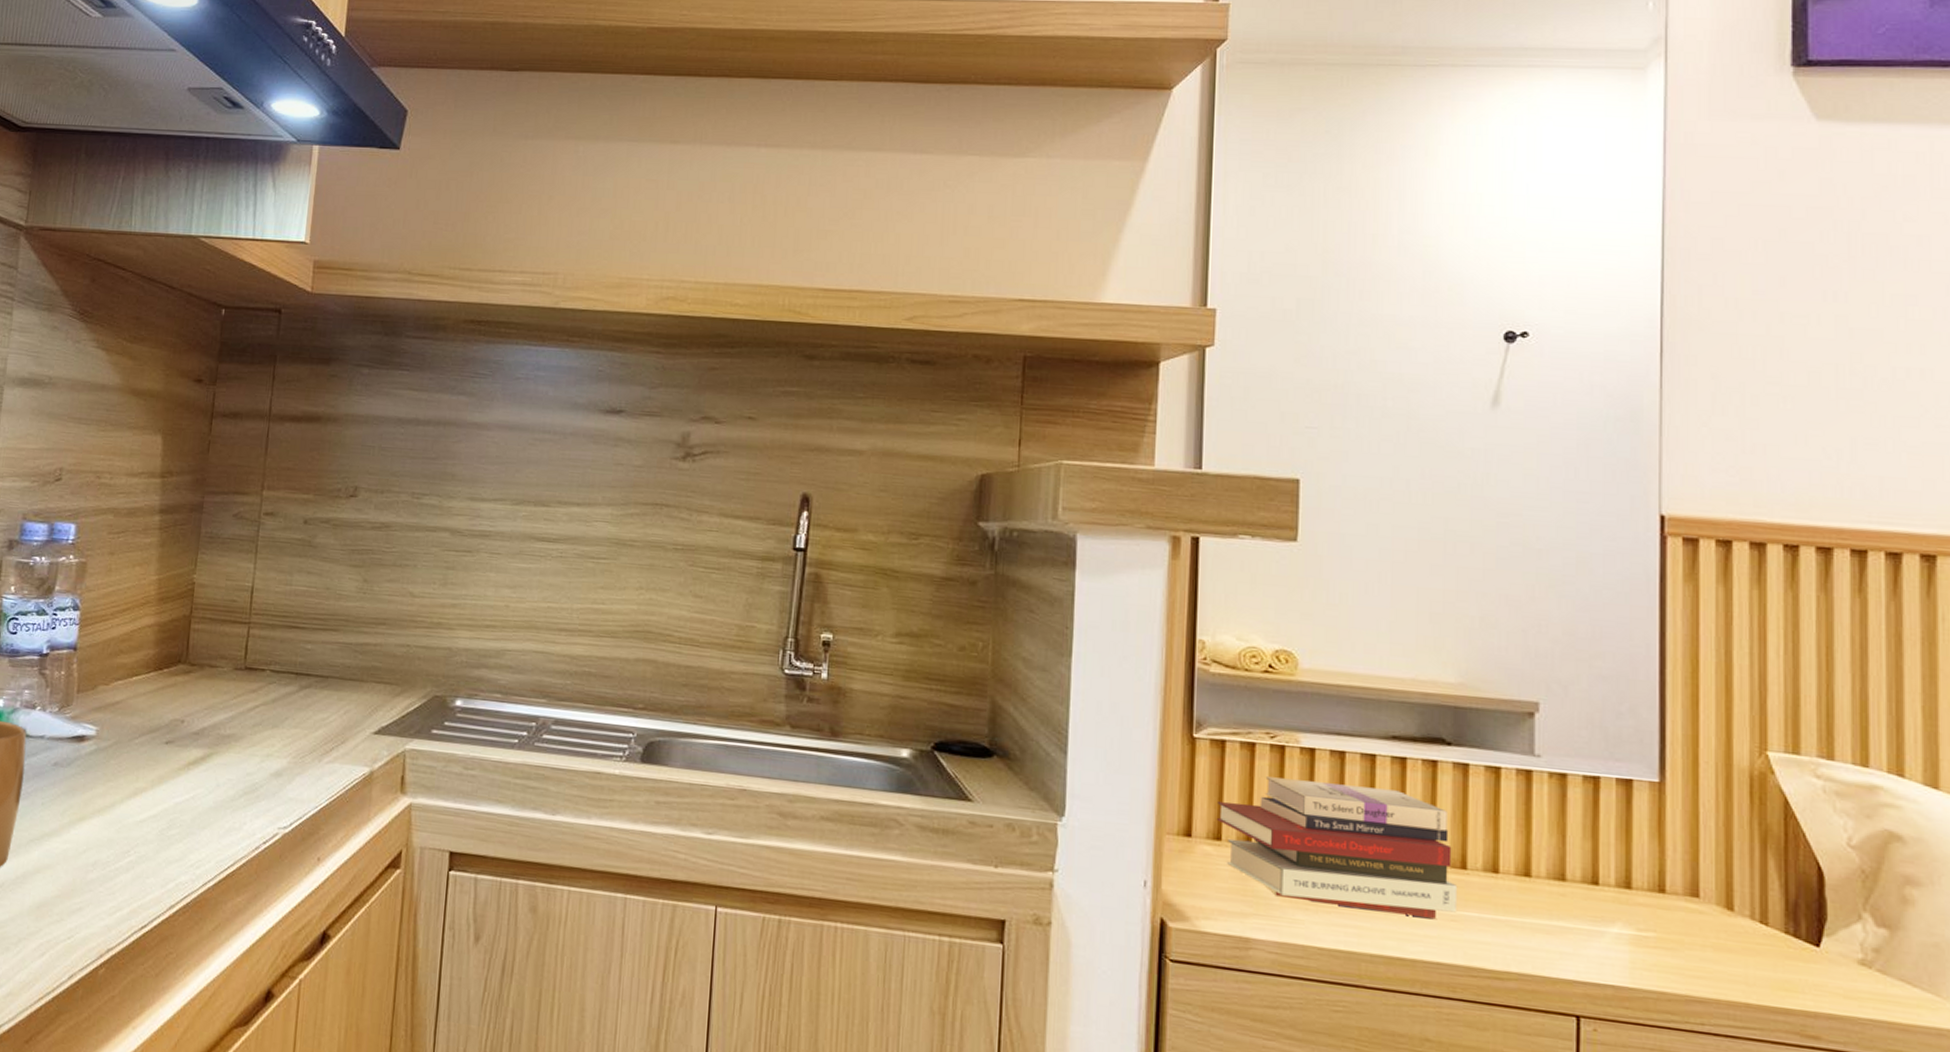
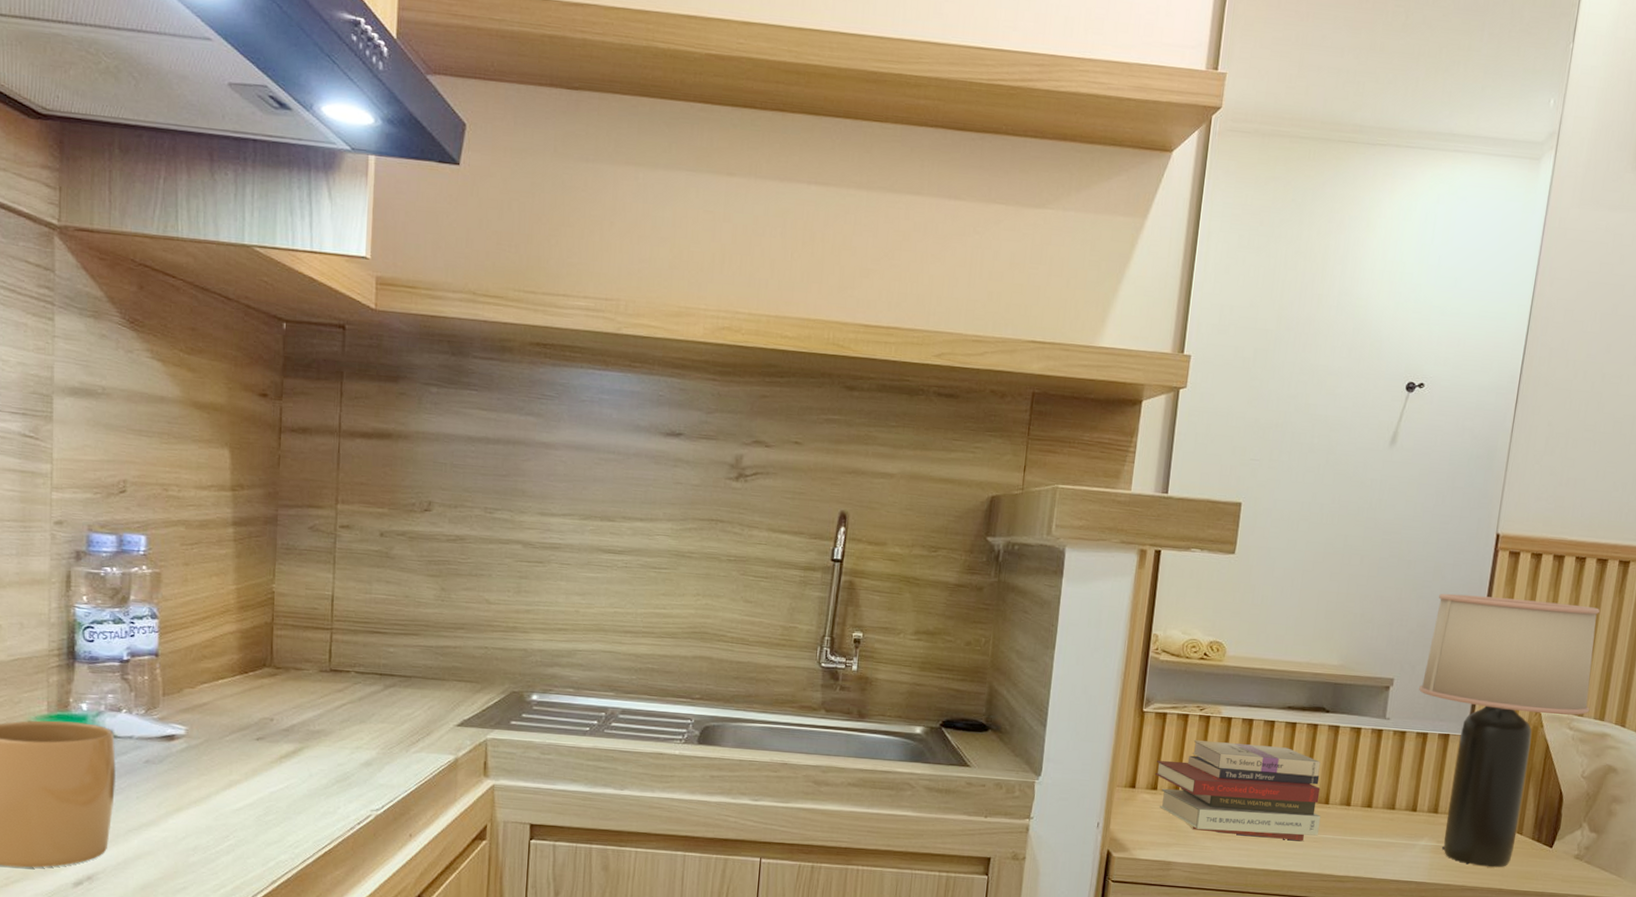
table lamp: none [1576,591,1844,973] -> present [1418,593,1600,868]

